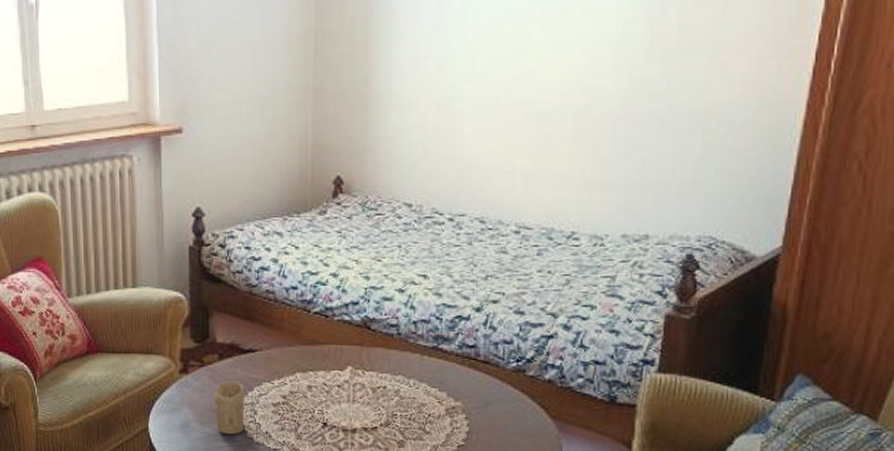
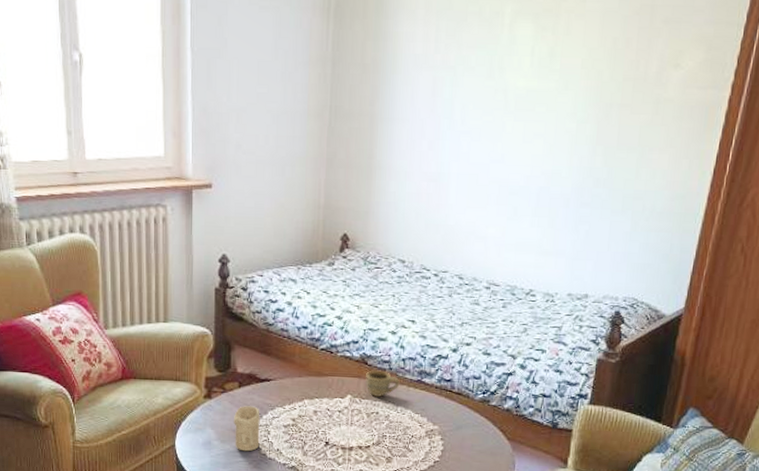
cup: none [369,336,411,369] -> present [365,370,400,398]

